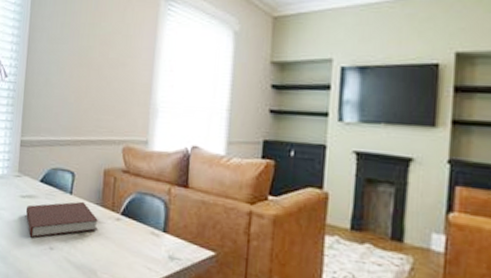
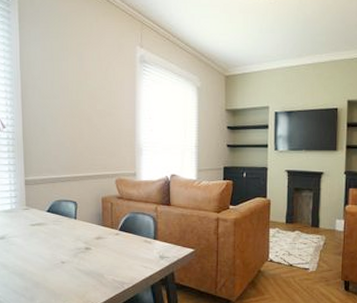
notebook: present [25,201,98,238] -> none [36,224,101,256]

